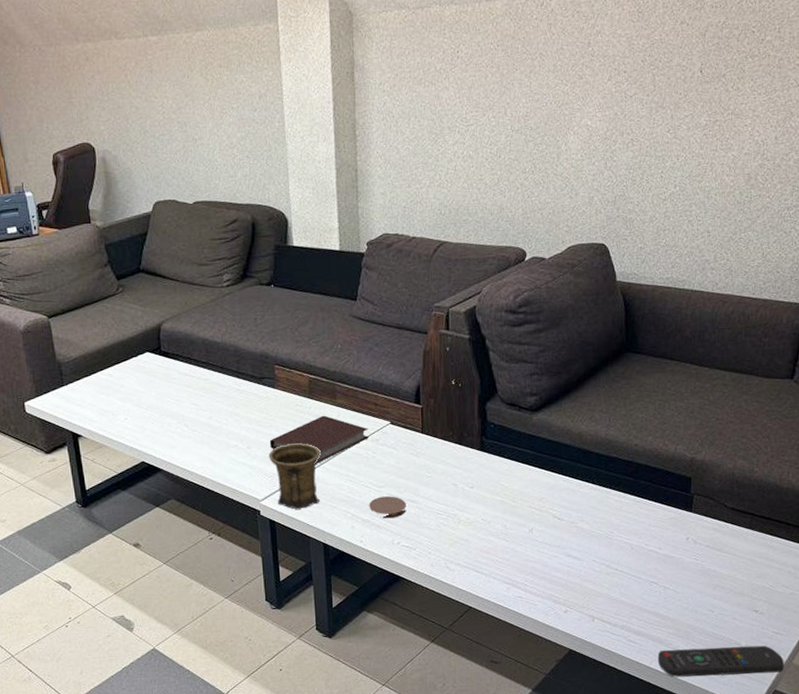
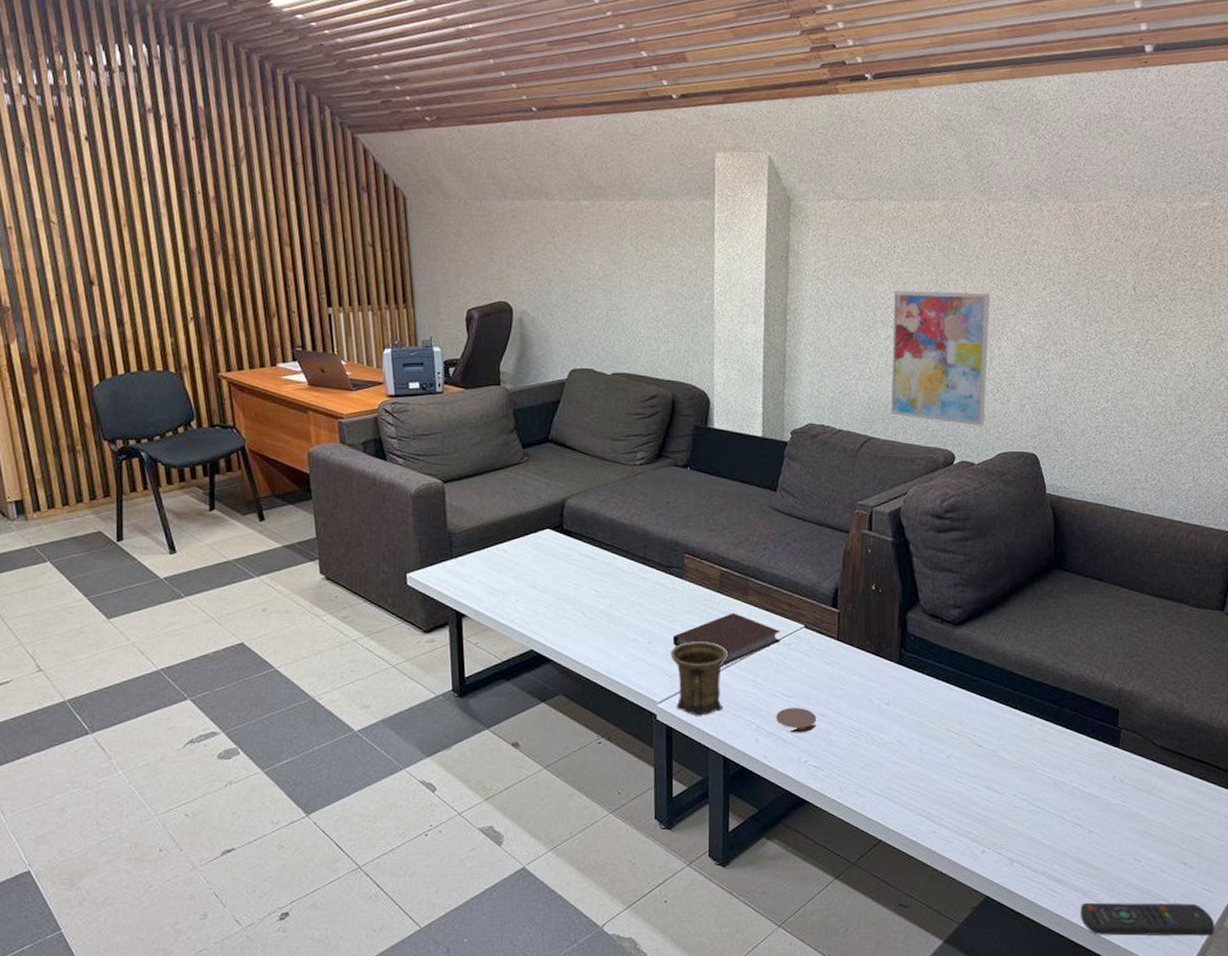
wall art: none [459,89,555,222] -> present [891,290,990,426]

